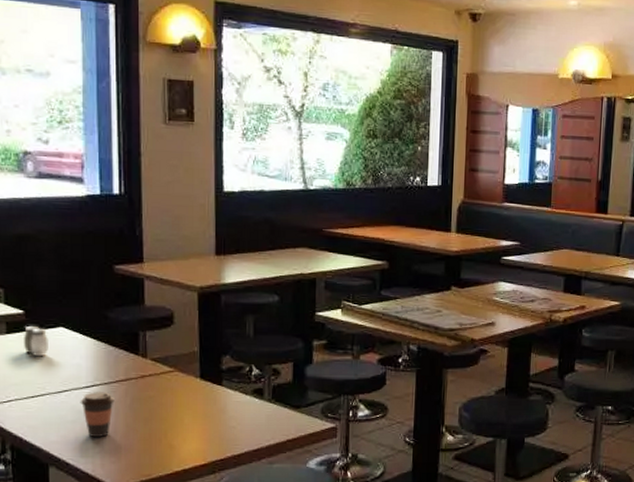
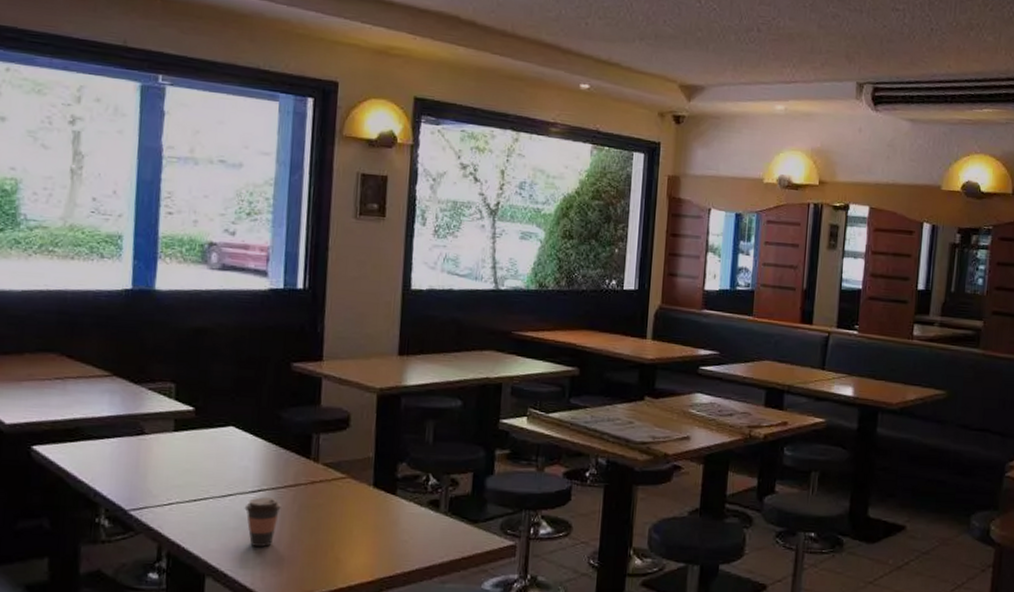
salt and pepper shaker: present [24,325,48,357] -> none [191,423,217,458]

